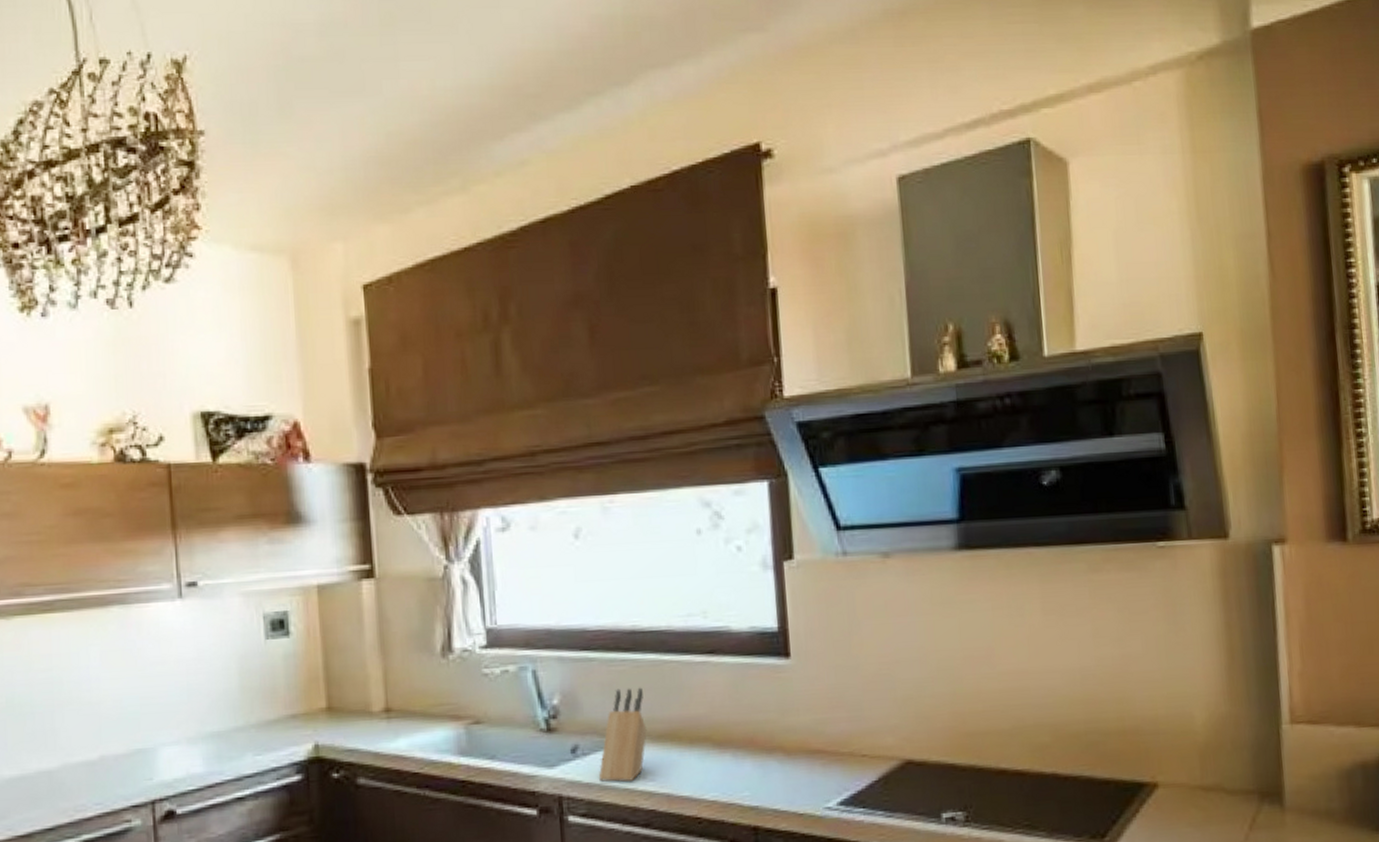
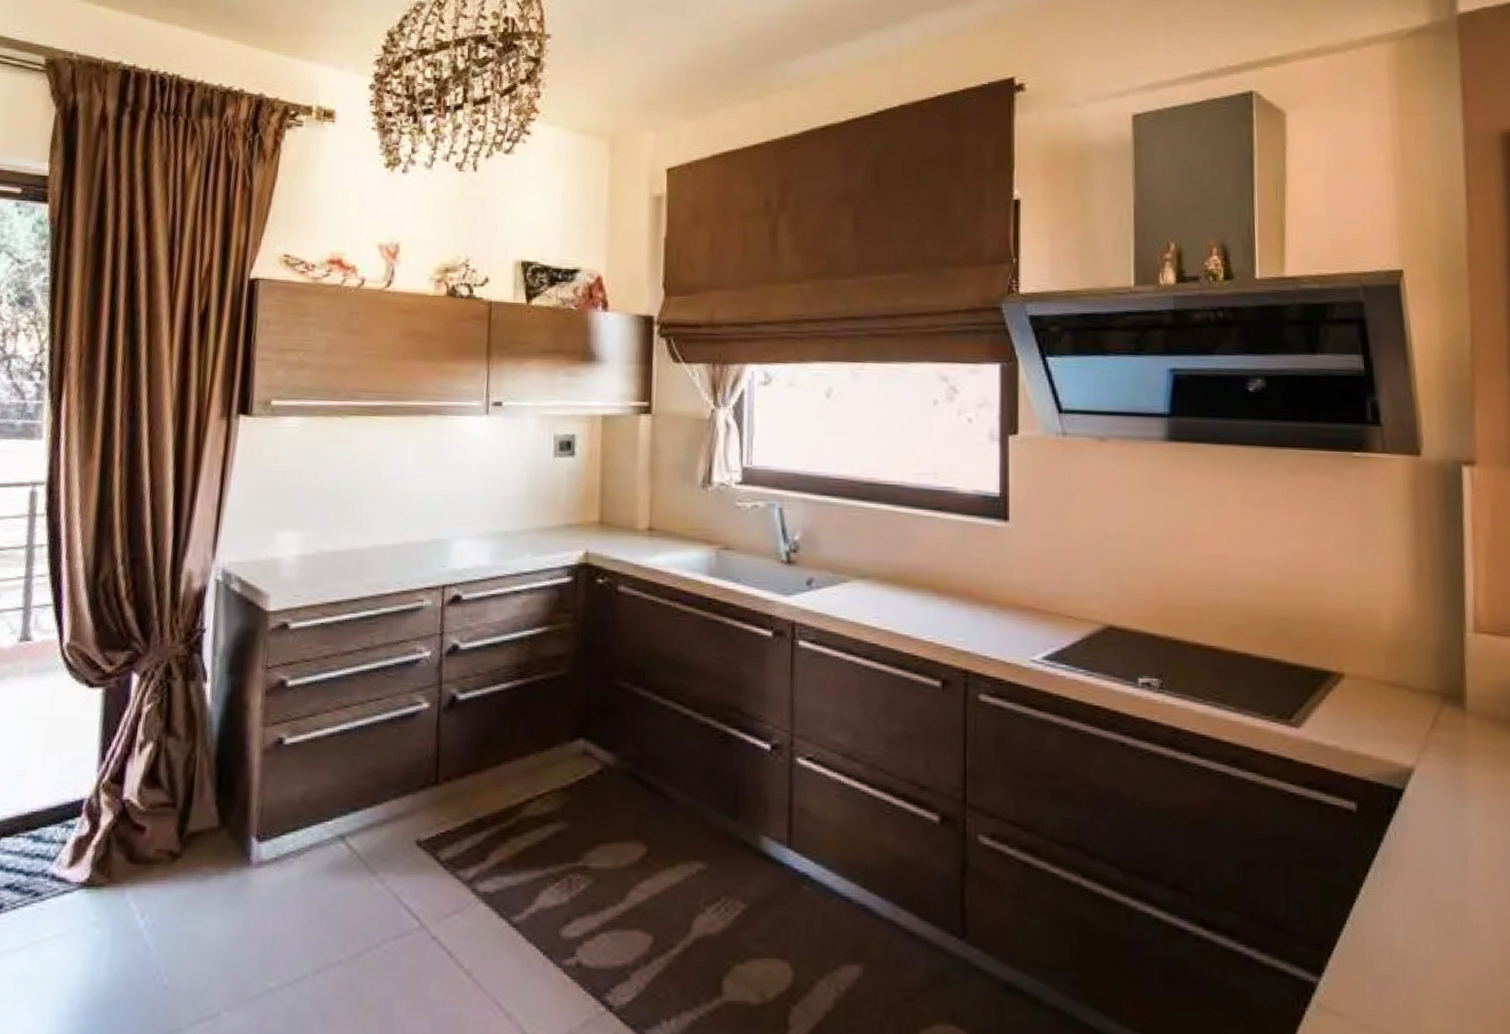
knife block: present [598,687,647,782] -> none [828,532,875,617]

